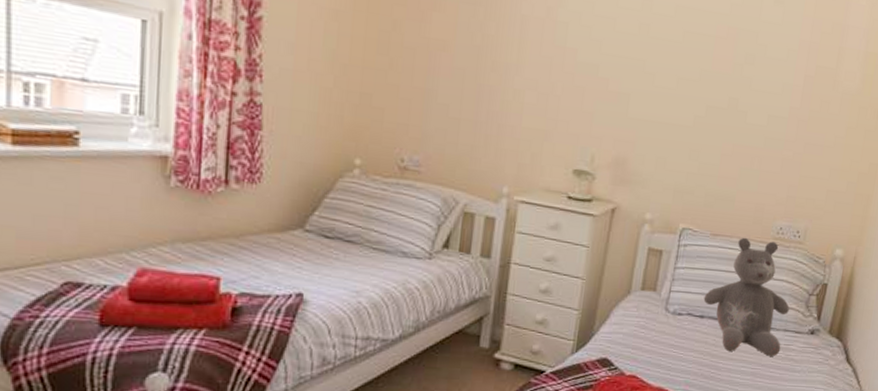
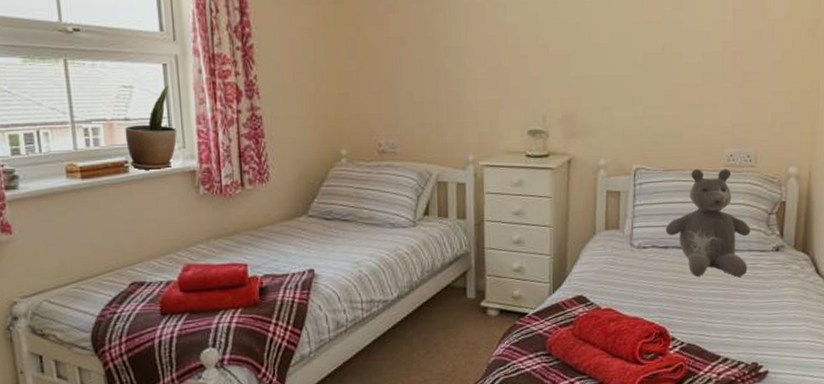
potted plant: none [79,46,149,149] -> present [125,85,177,171]

